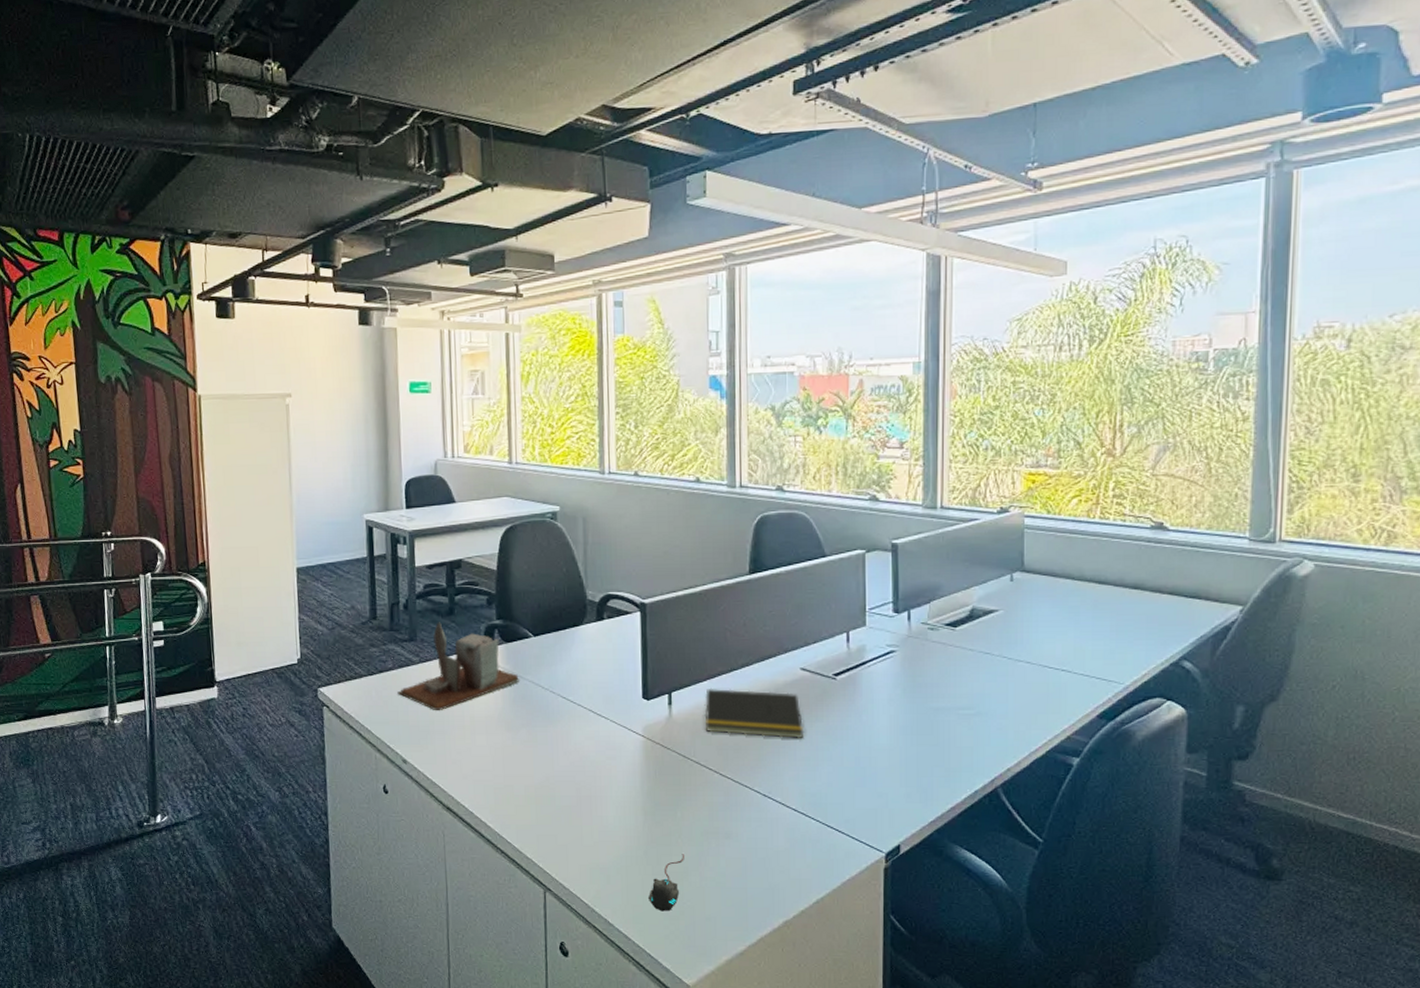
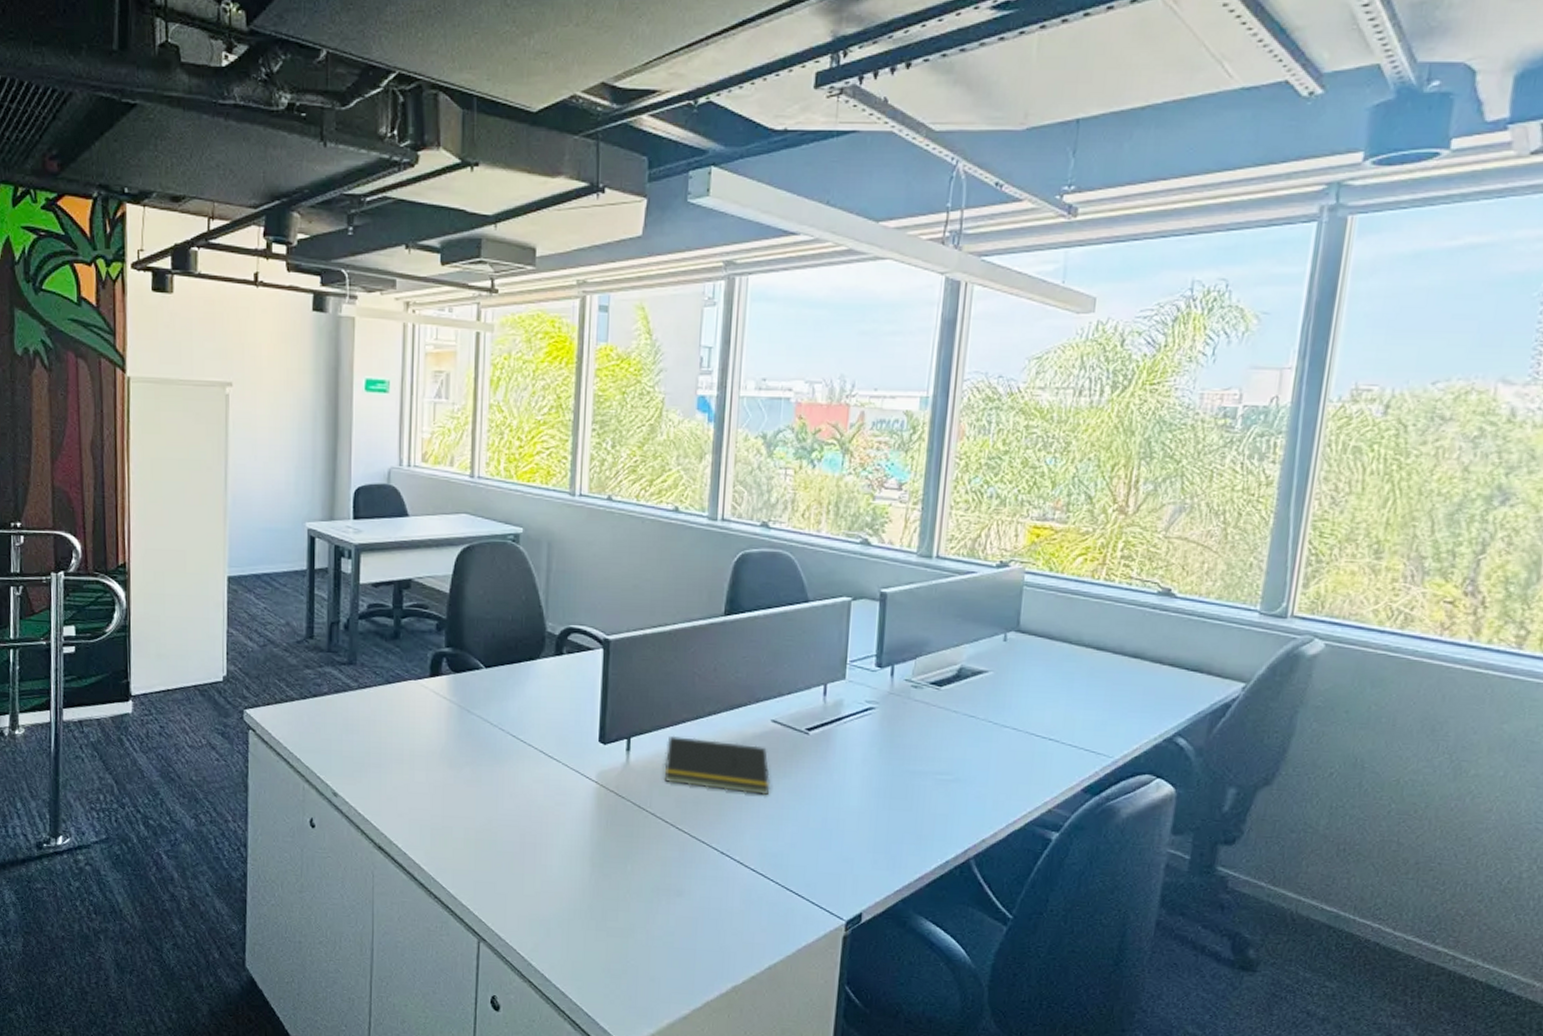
desk organizer: present [397,622,519,710] -> none [332,646,466,742]
mouse: present [649,854,684,912] -> none [590,910,631,970]

